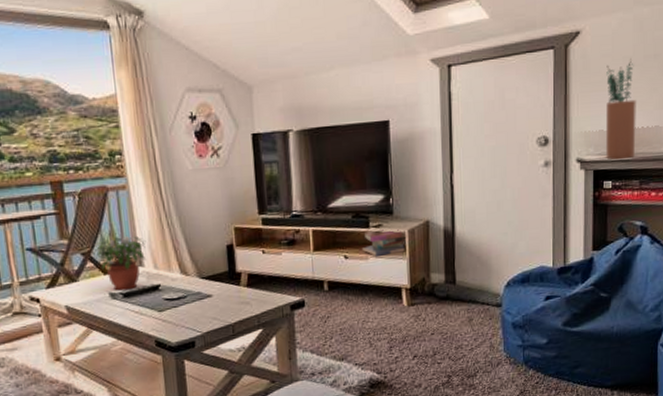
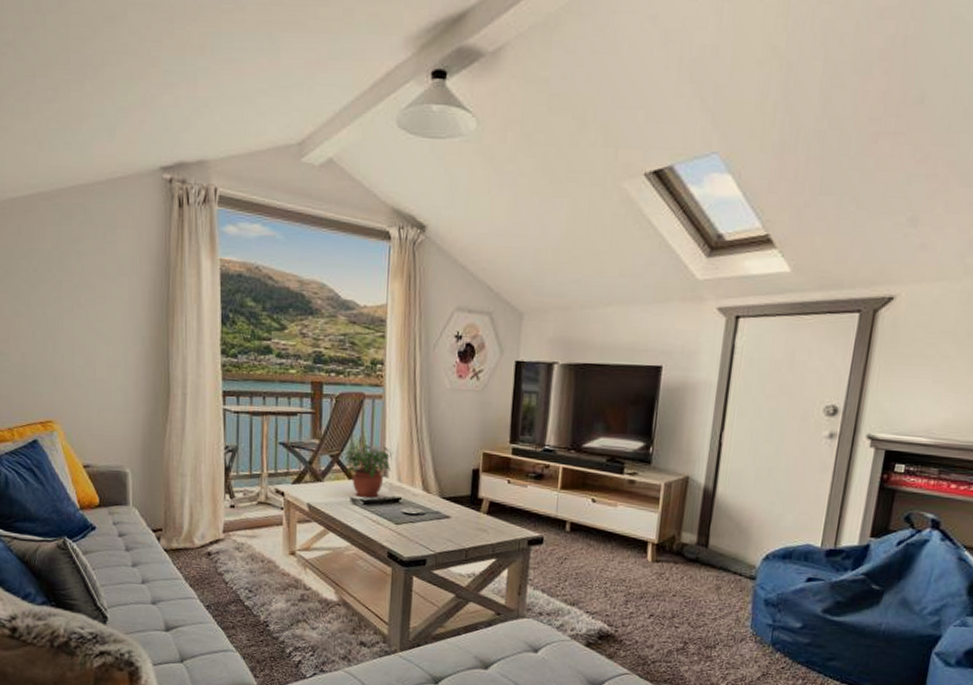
books: present [361,229,405,258] -> none [611,477,660,506]
vase: present [606,59,636,160] -> none [903,334,953,444]

